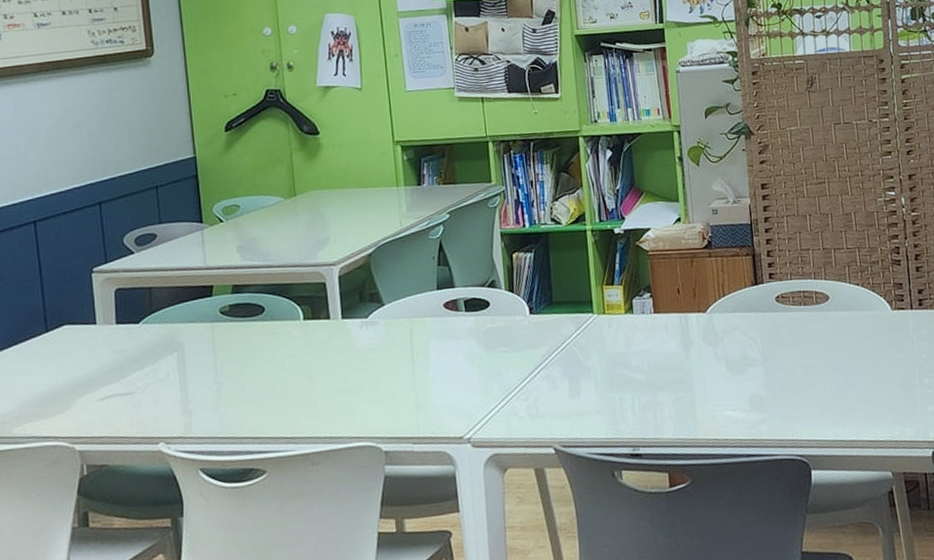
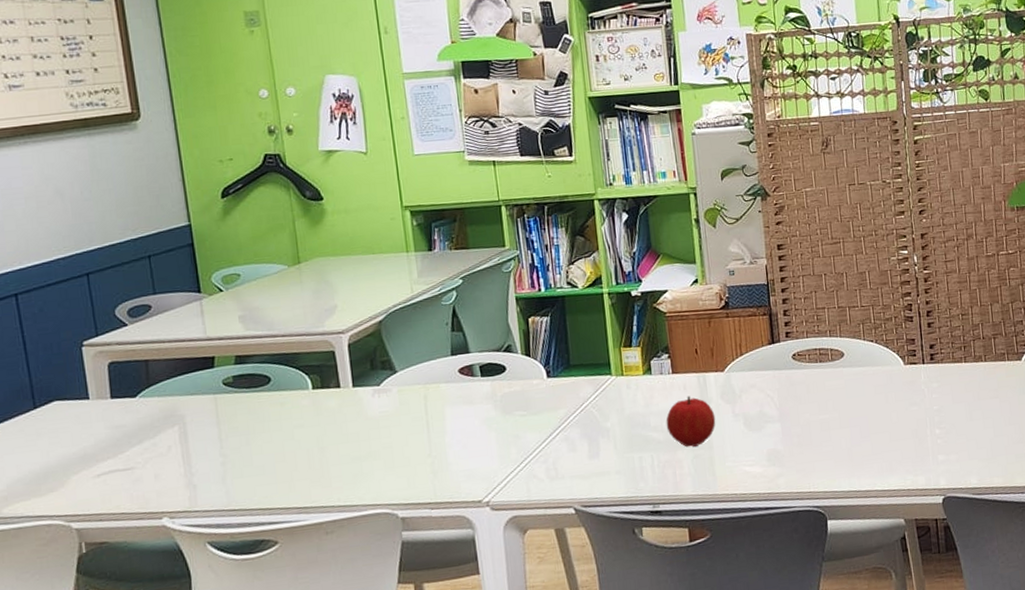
fruit: none [647,336,698,389] -> present [666,395,716,447]

